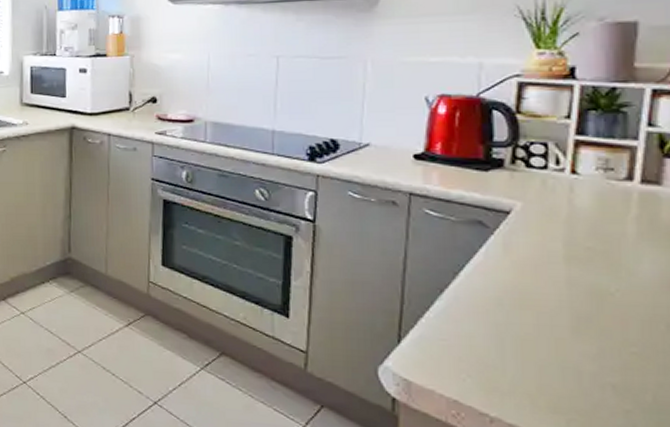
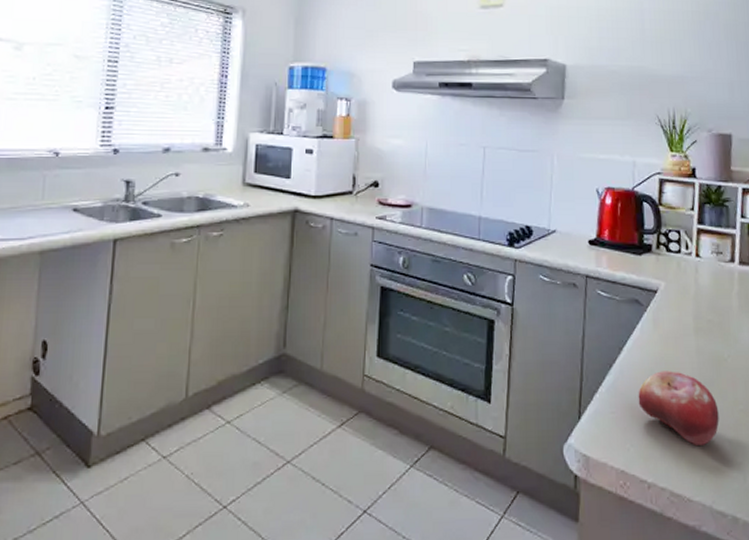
fruit: none [479,300,598,386] -> present [638,371,719,445]

